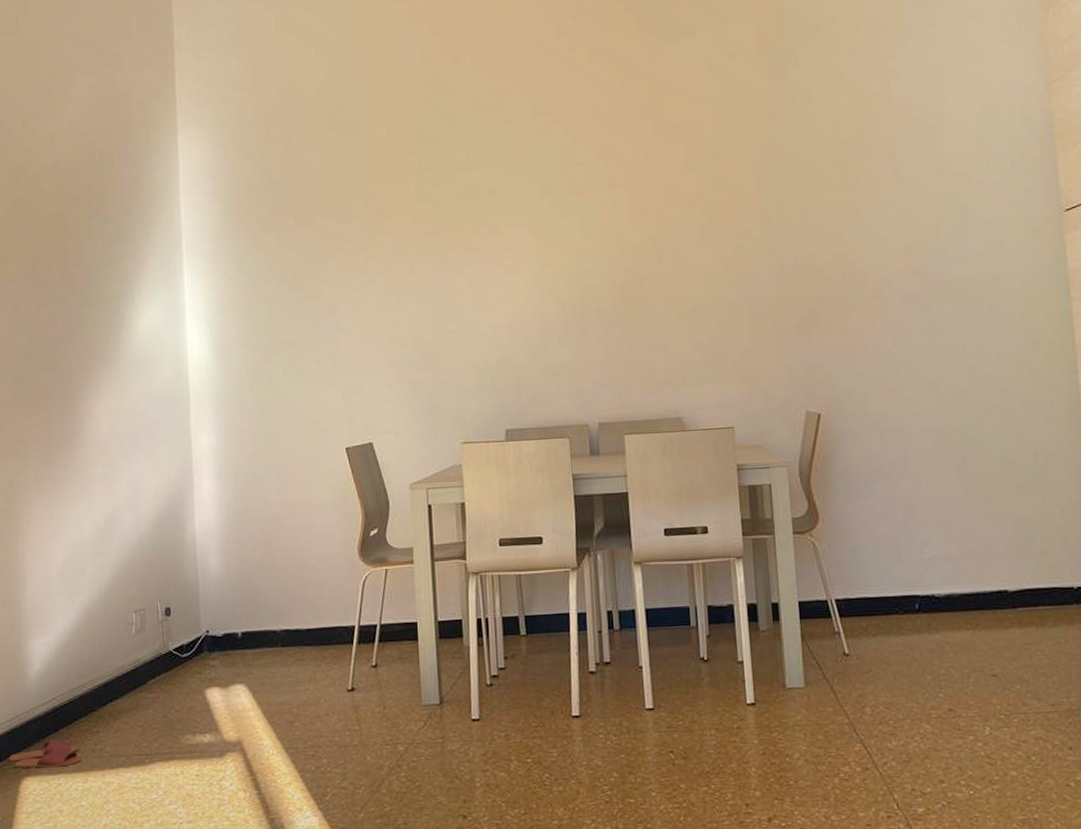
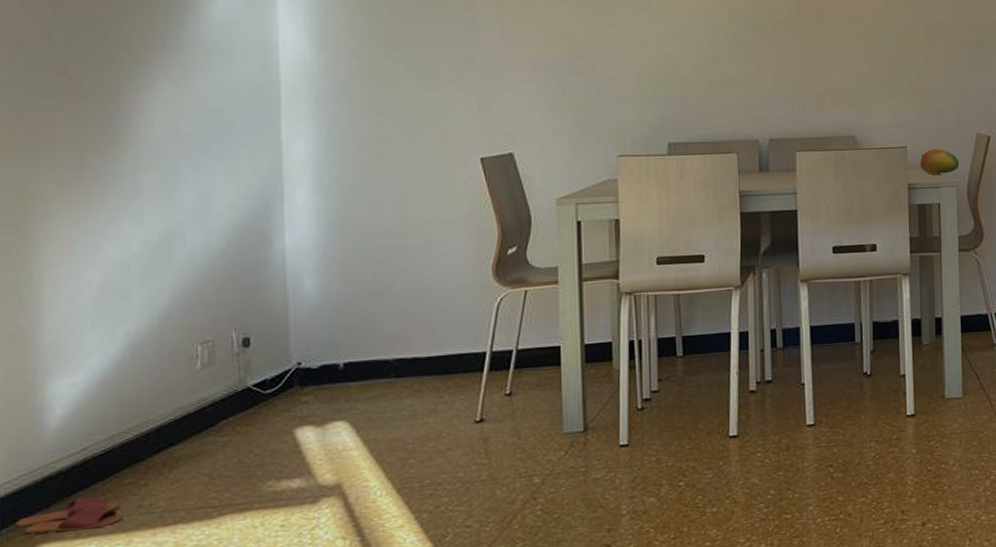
fruit: none [748,427,790,455] -> present [920,148,960,175]

